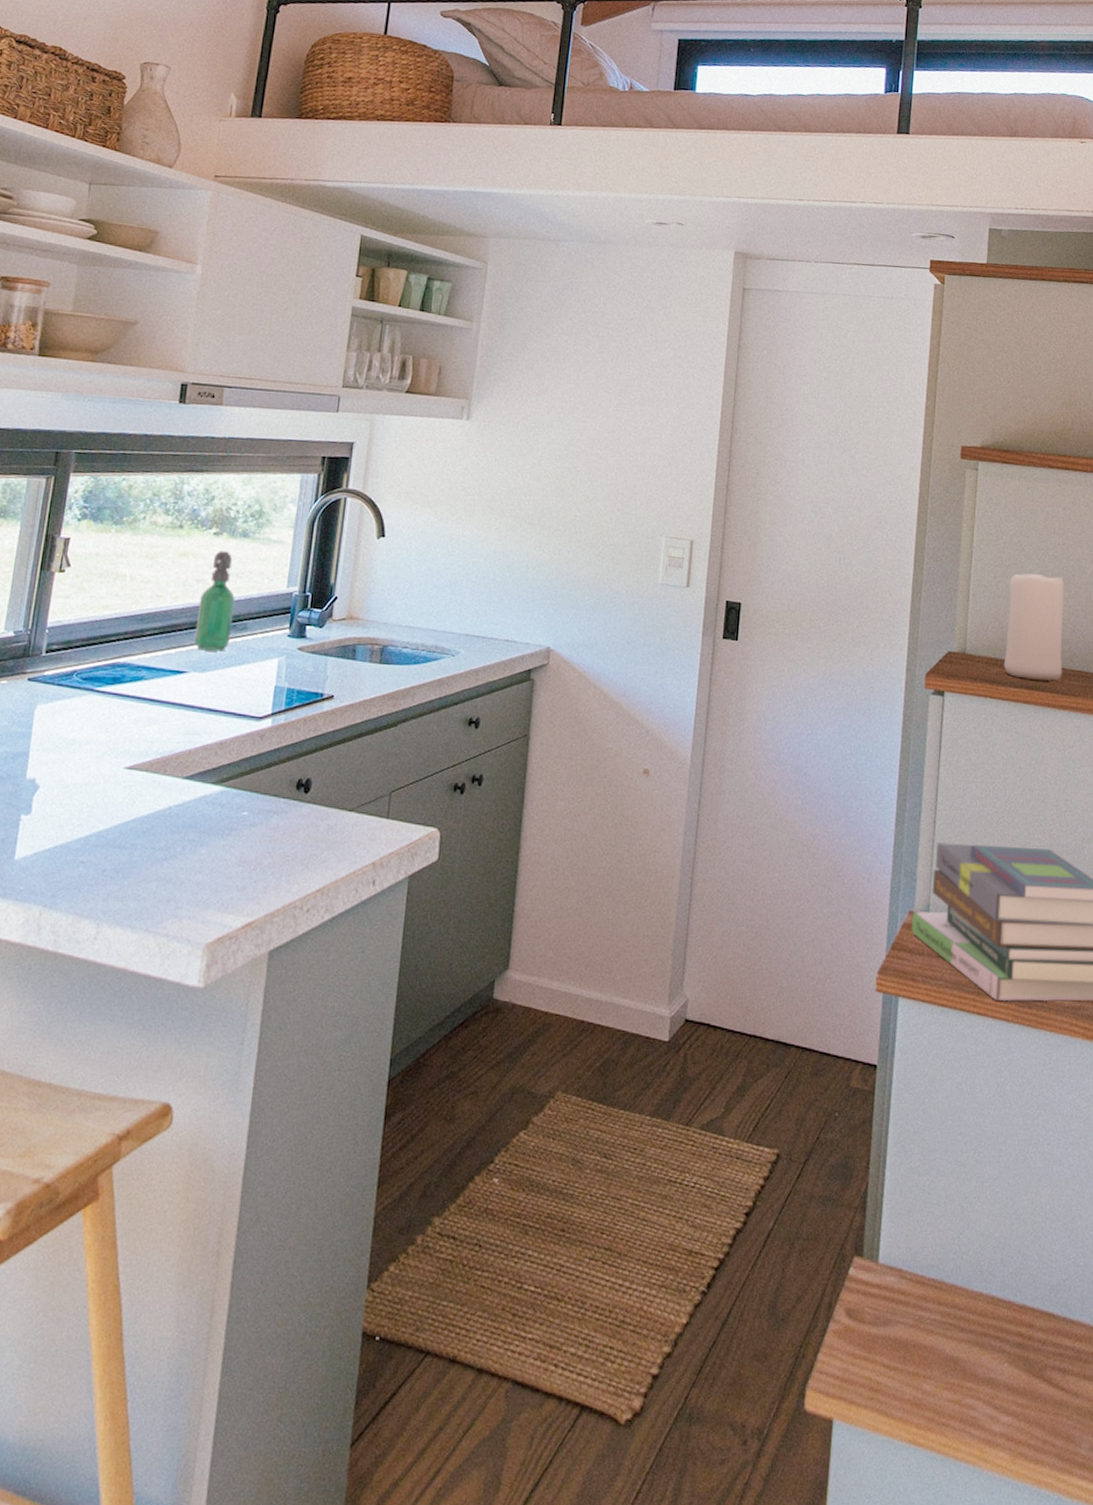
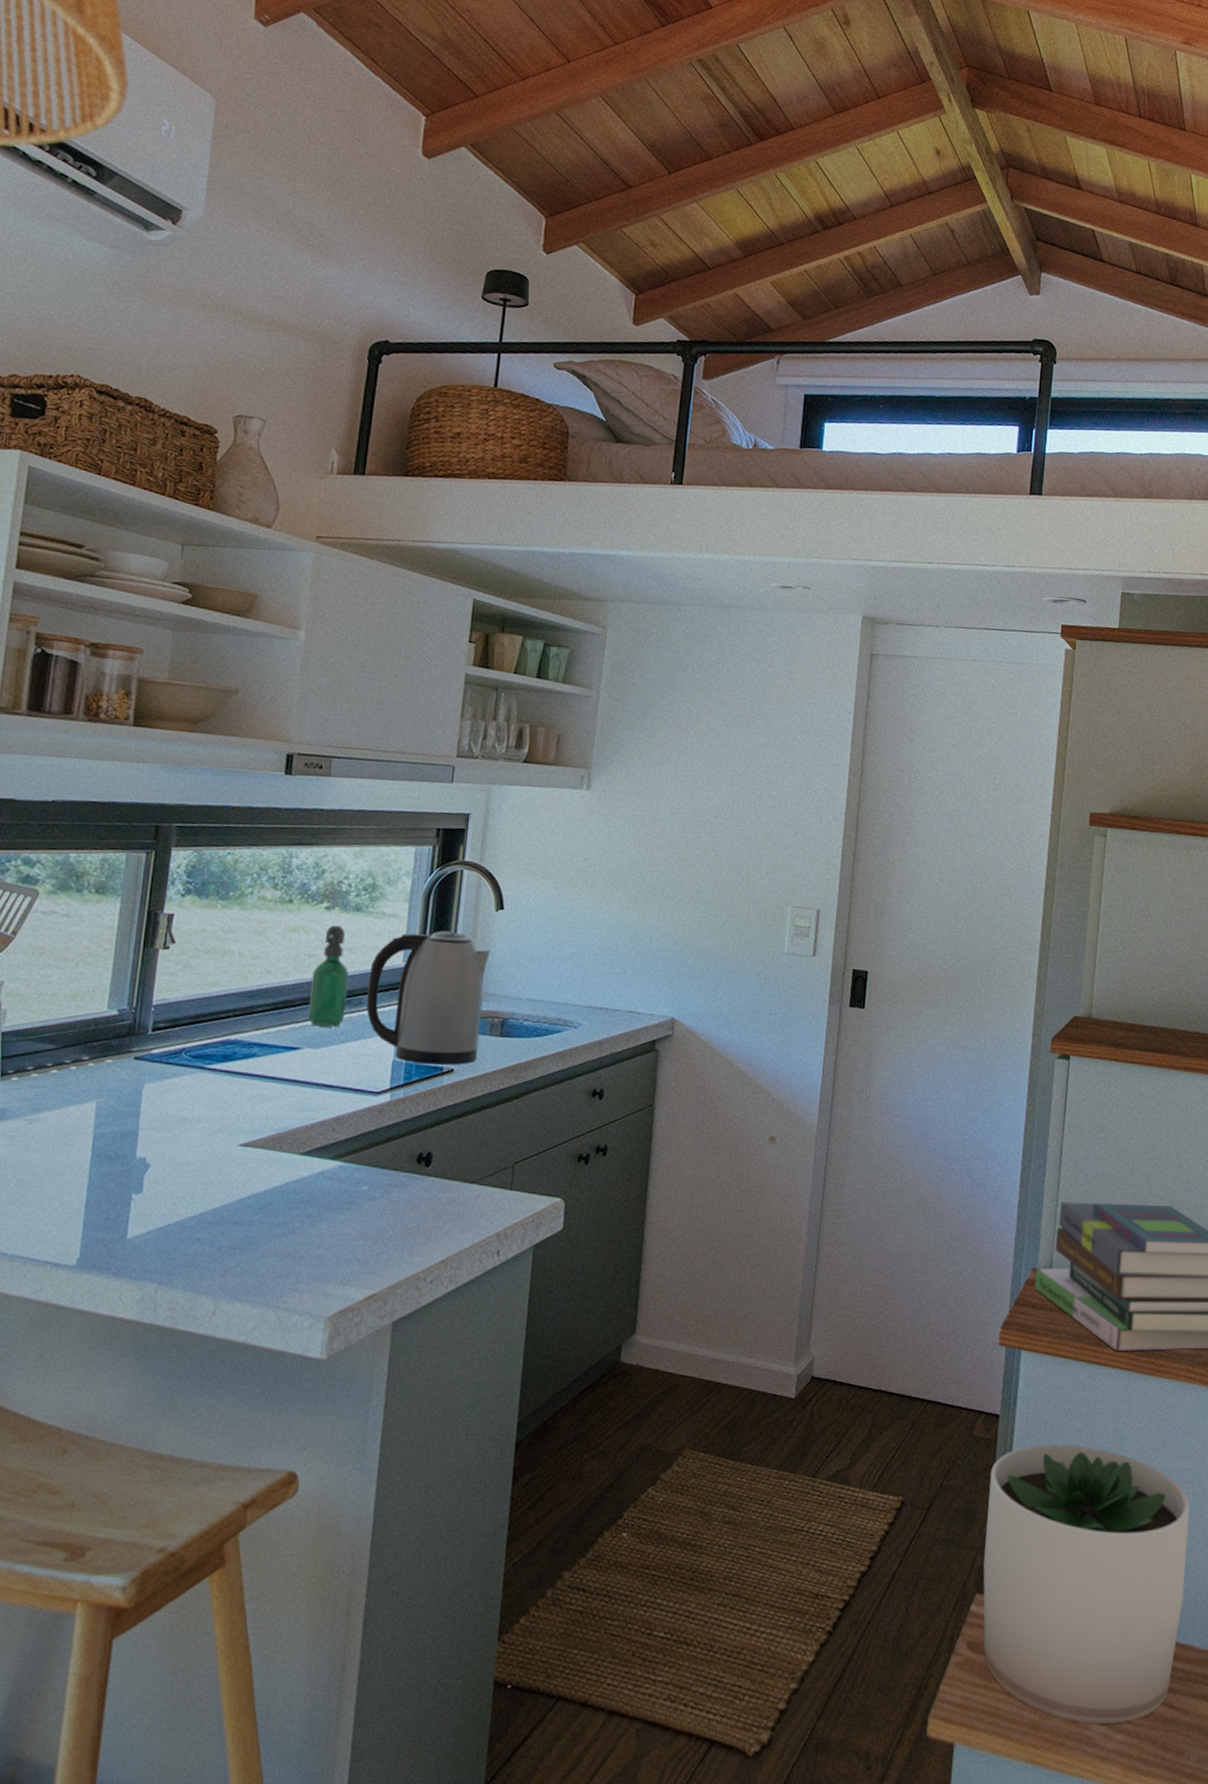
kettle: none [251,557,371,691] -> present [366,930,490,1065]
planter: none [861,1098,1076,1405] -> present [983,1444,1190,1725]
candle: present [1003,573,1065,681] -> none [1128,938,1191,1043]

